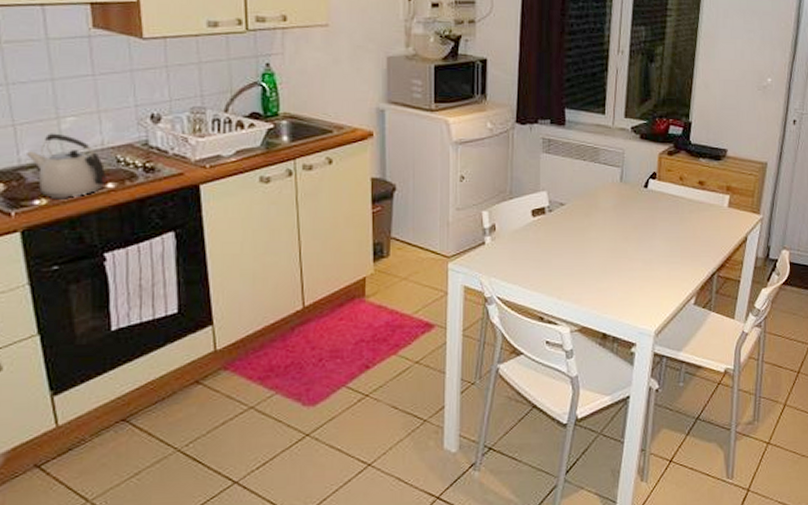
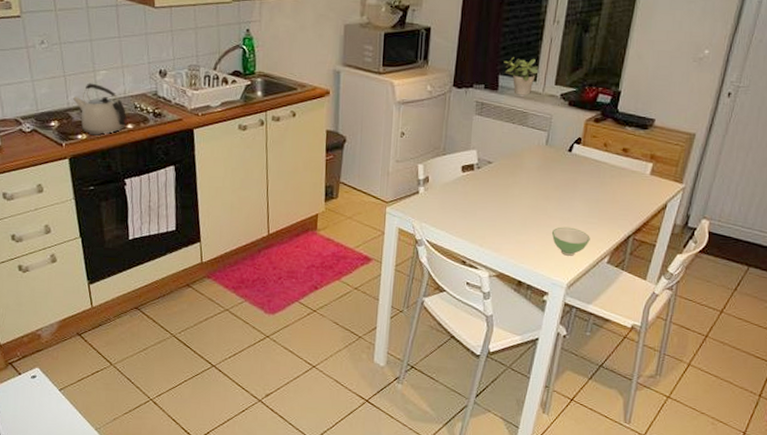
potted plant: none [569,89,607,130] -> present [504,57,539,96]
bowl: none [634,269,675,301] -> present [551,227,590,256]

